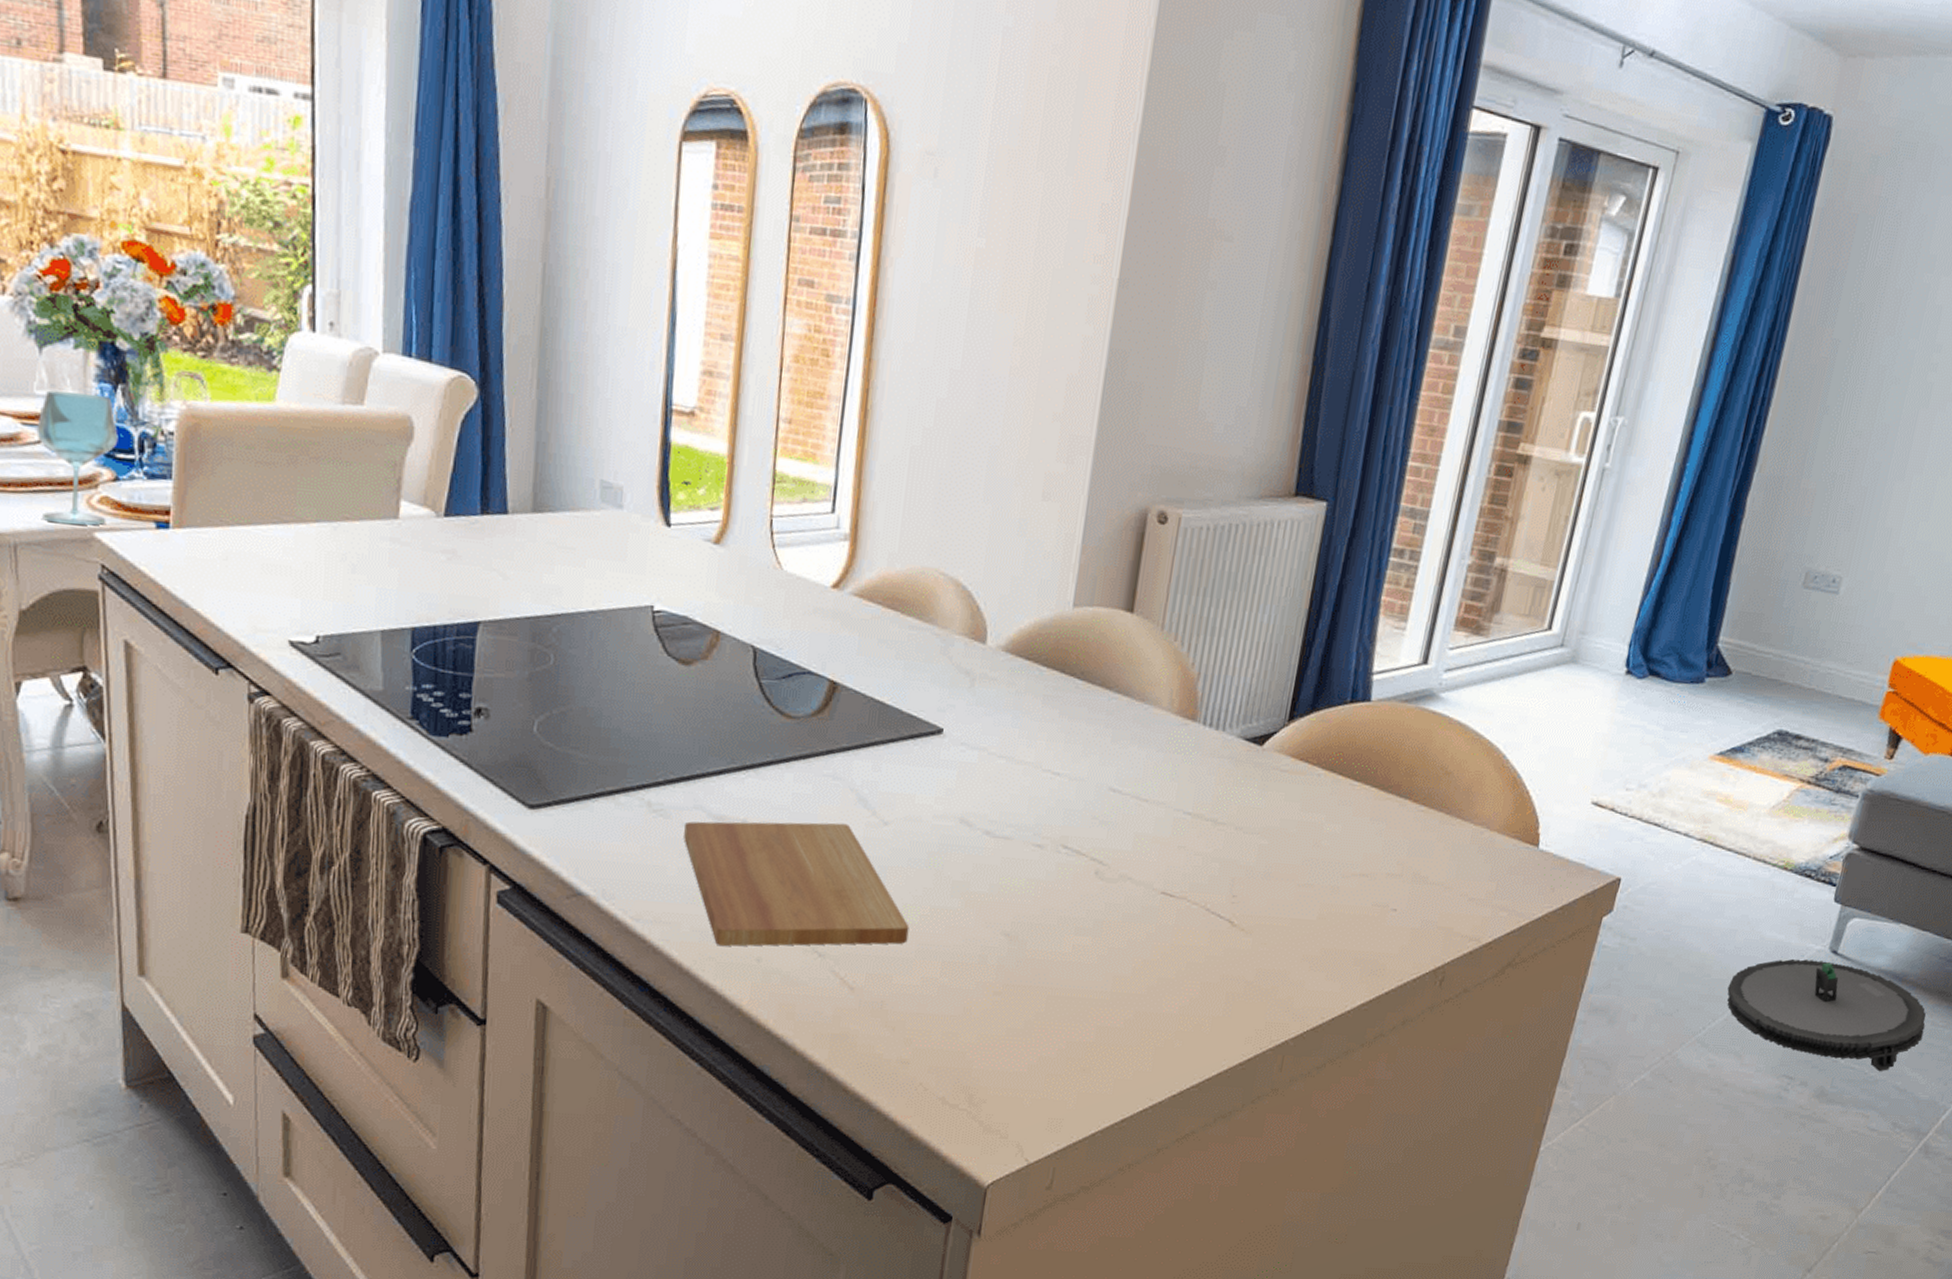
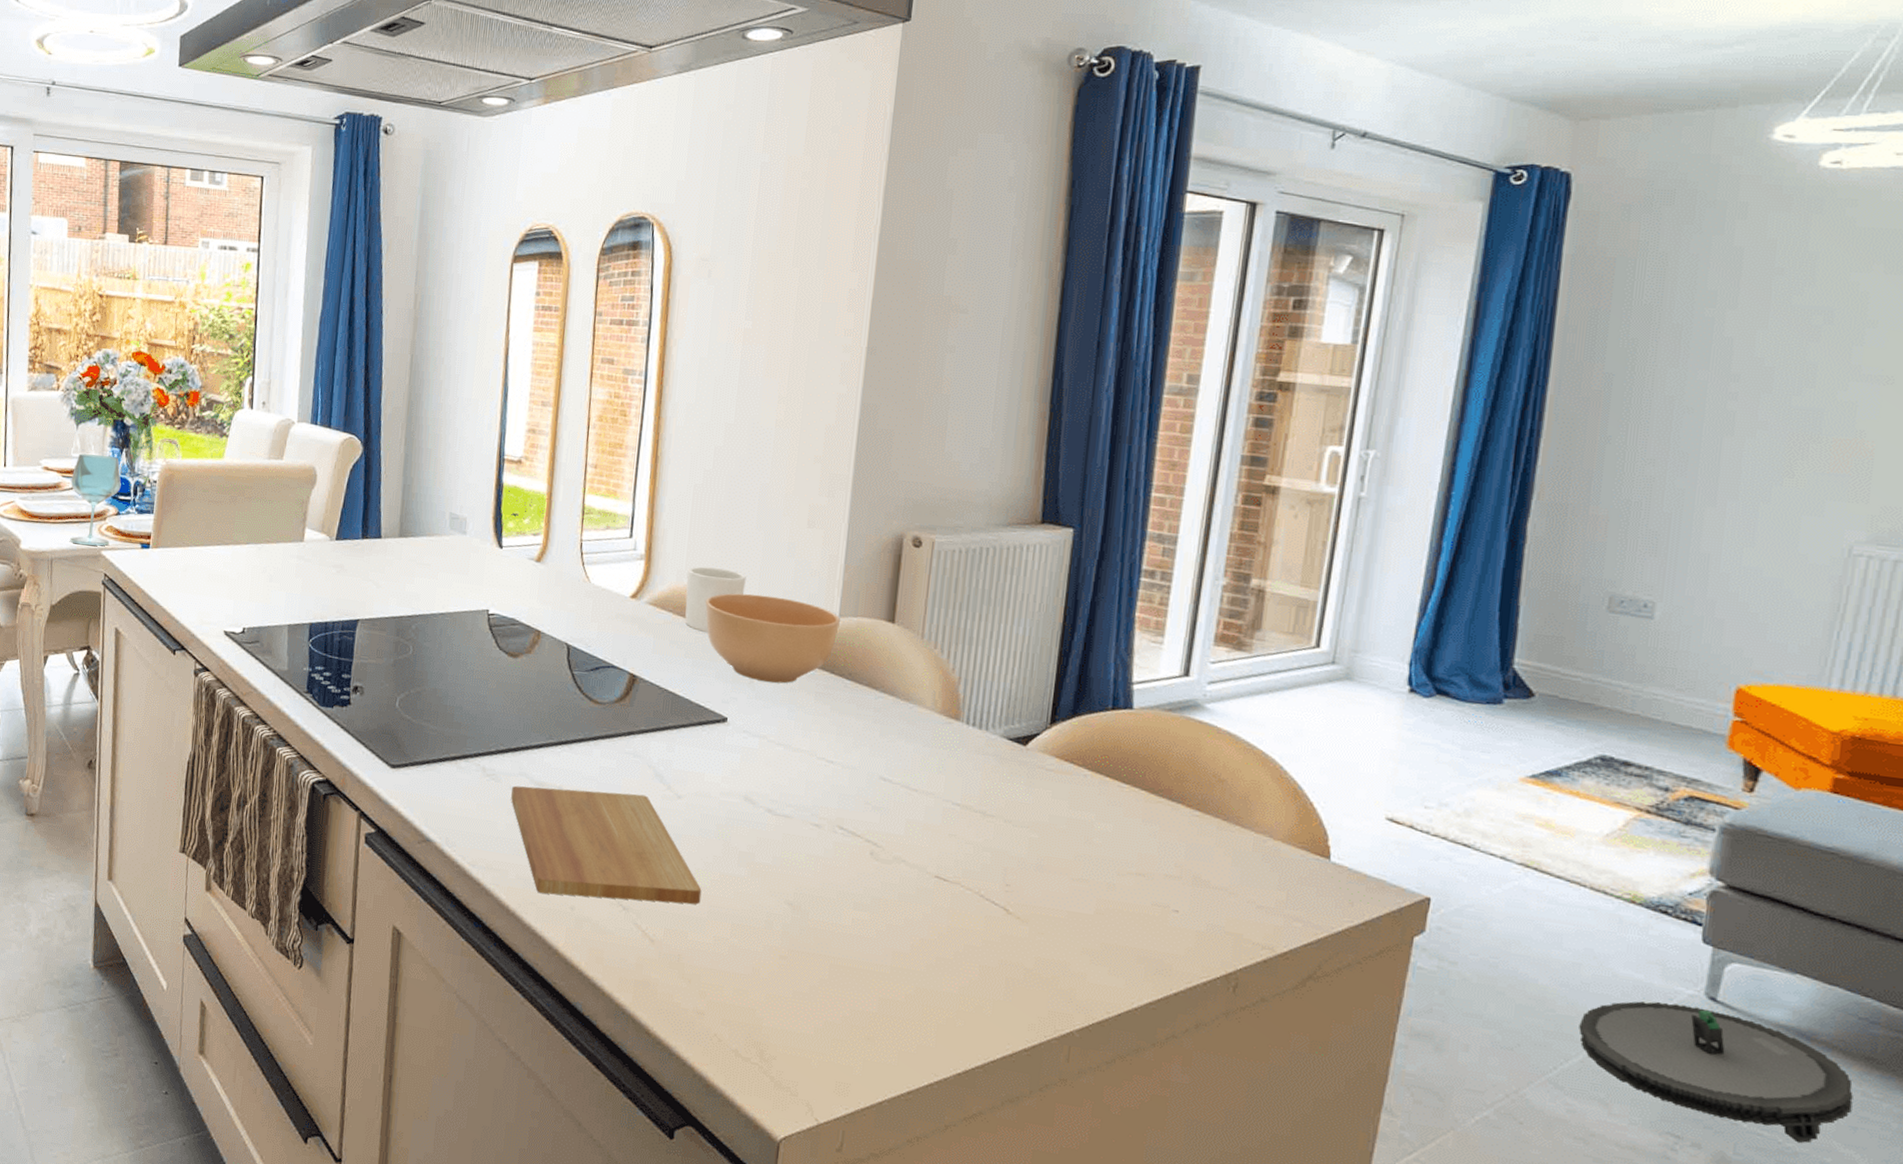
mug: none [896,548,970,628] -> present [684,566,746,632]
bowl: none [921,580,1075,686] -> present [705,593,841,684]

